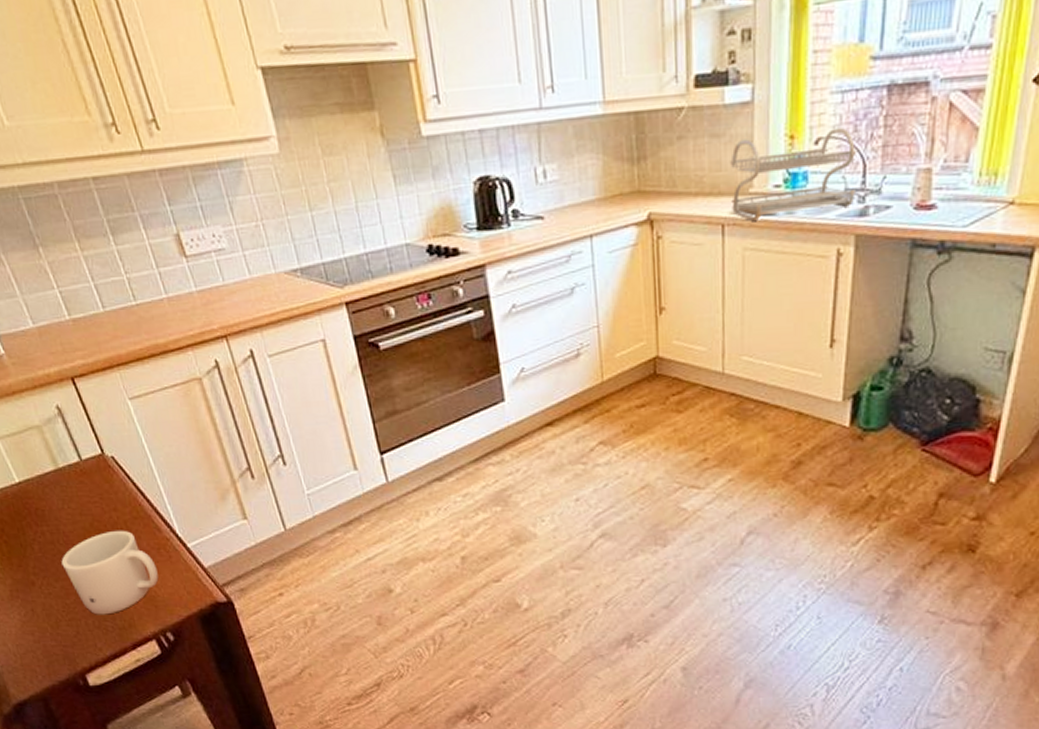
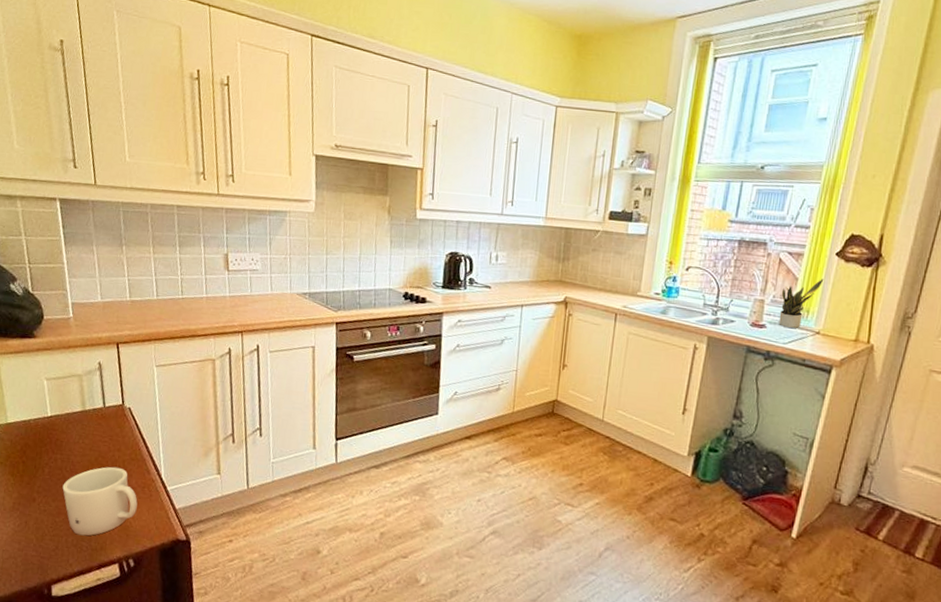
dish rack: present [730,128,857,221] -> none [623,258,715,316]
potted plant: none [954,122,1017,204] -> present [779,279,824,329]

